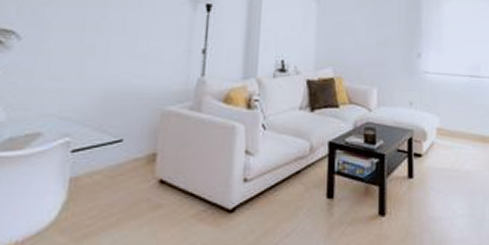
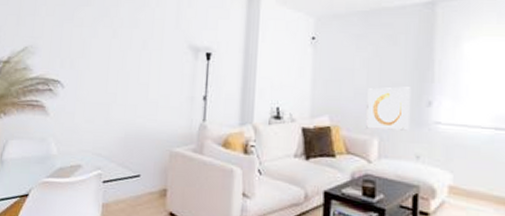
wall art: none [366,40,403,80] -> present [366,86,410,131]

